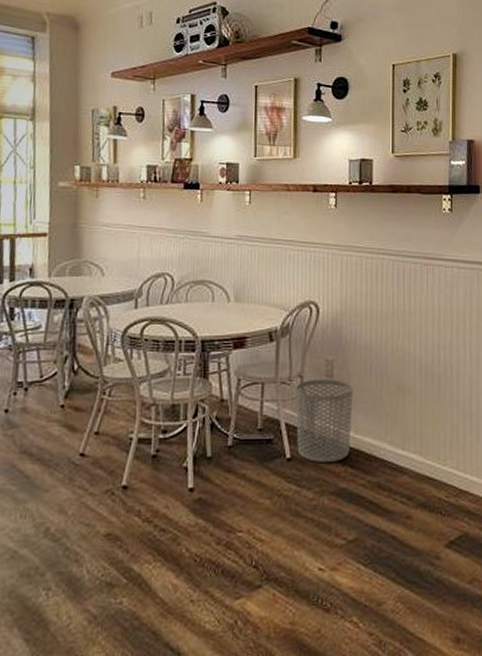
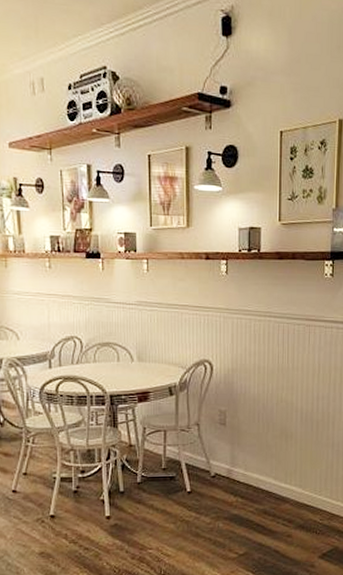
waste bin: present [295,378,353,463] -> none [193,426,243,495]

